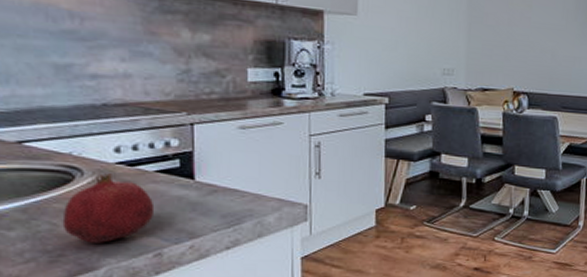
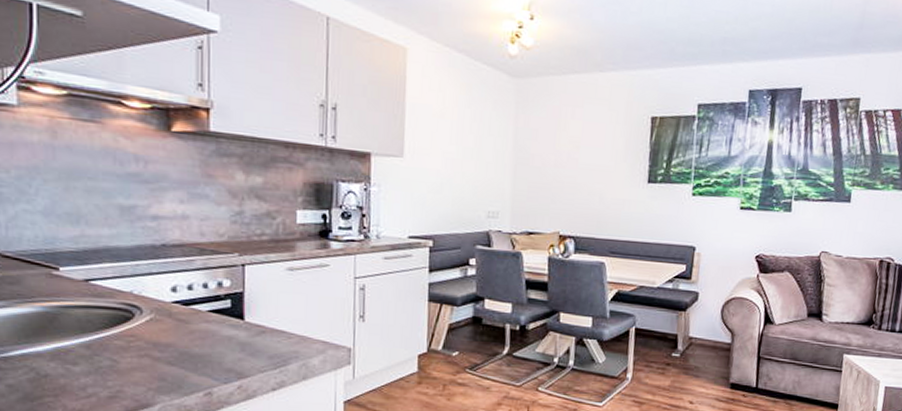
fruit: present [62,173,155,243] -> none [122,312,207,381]

